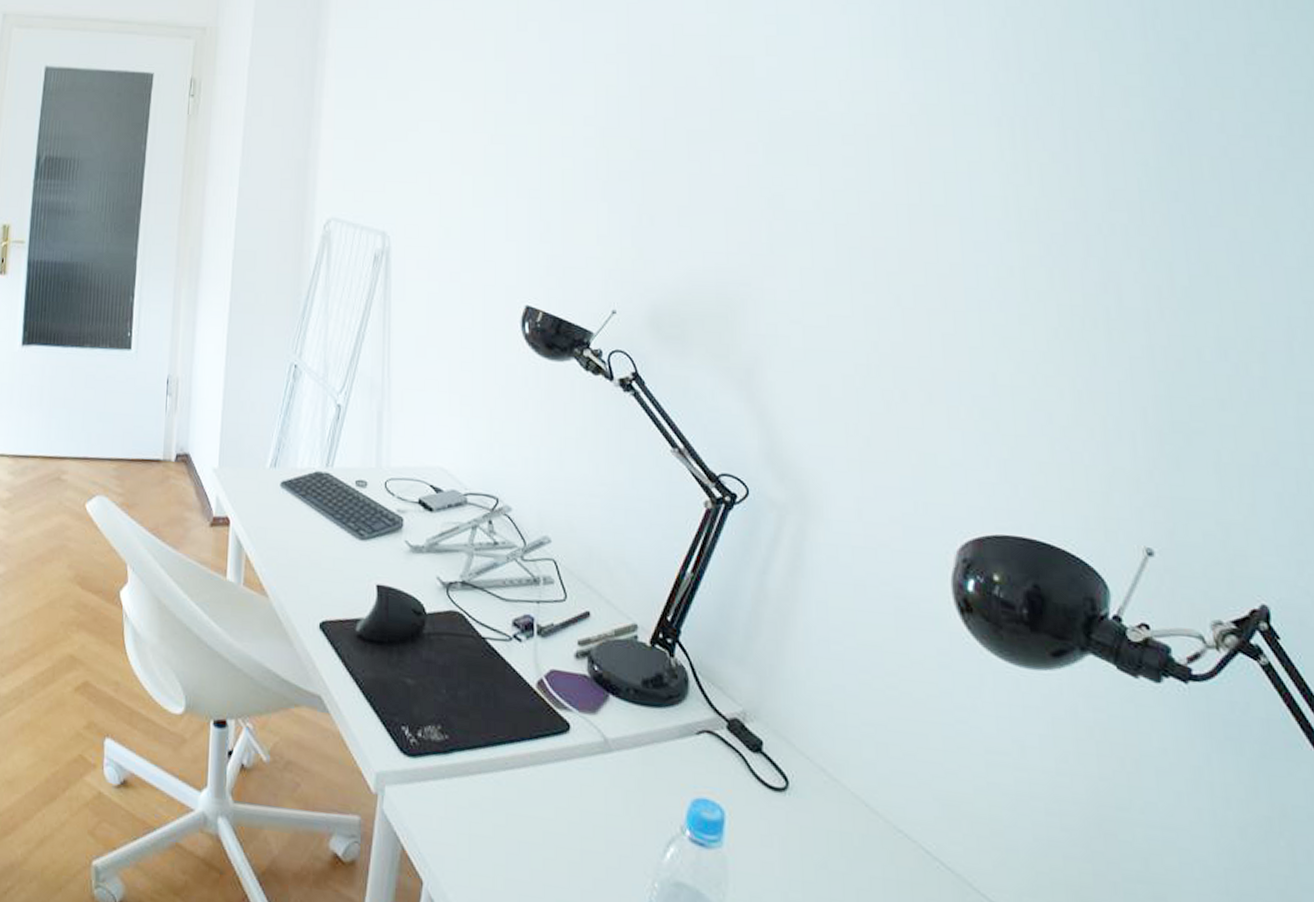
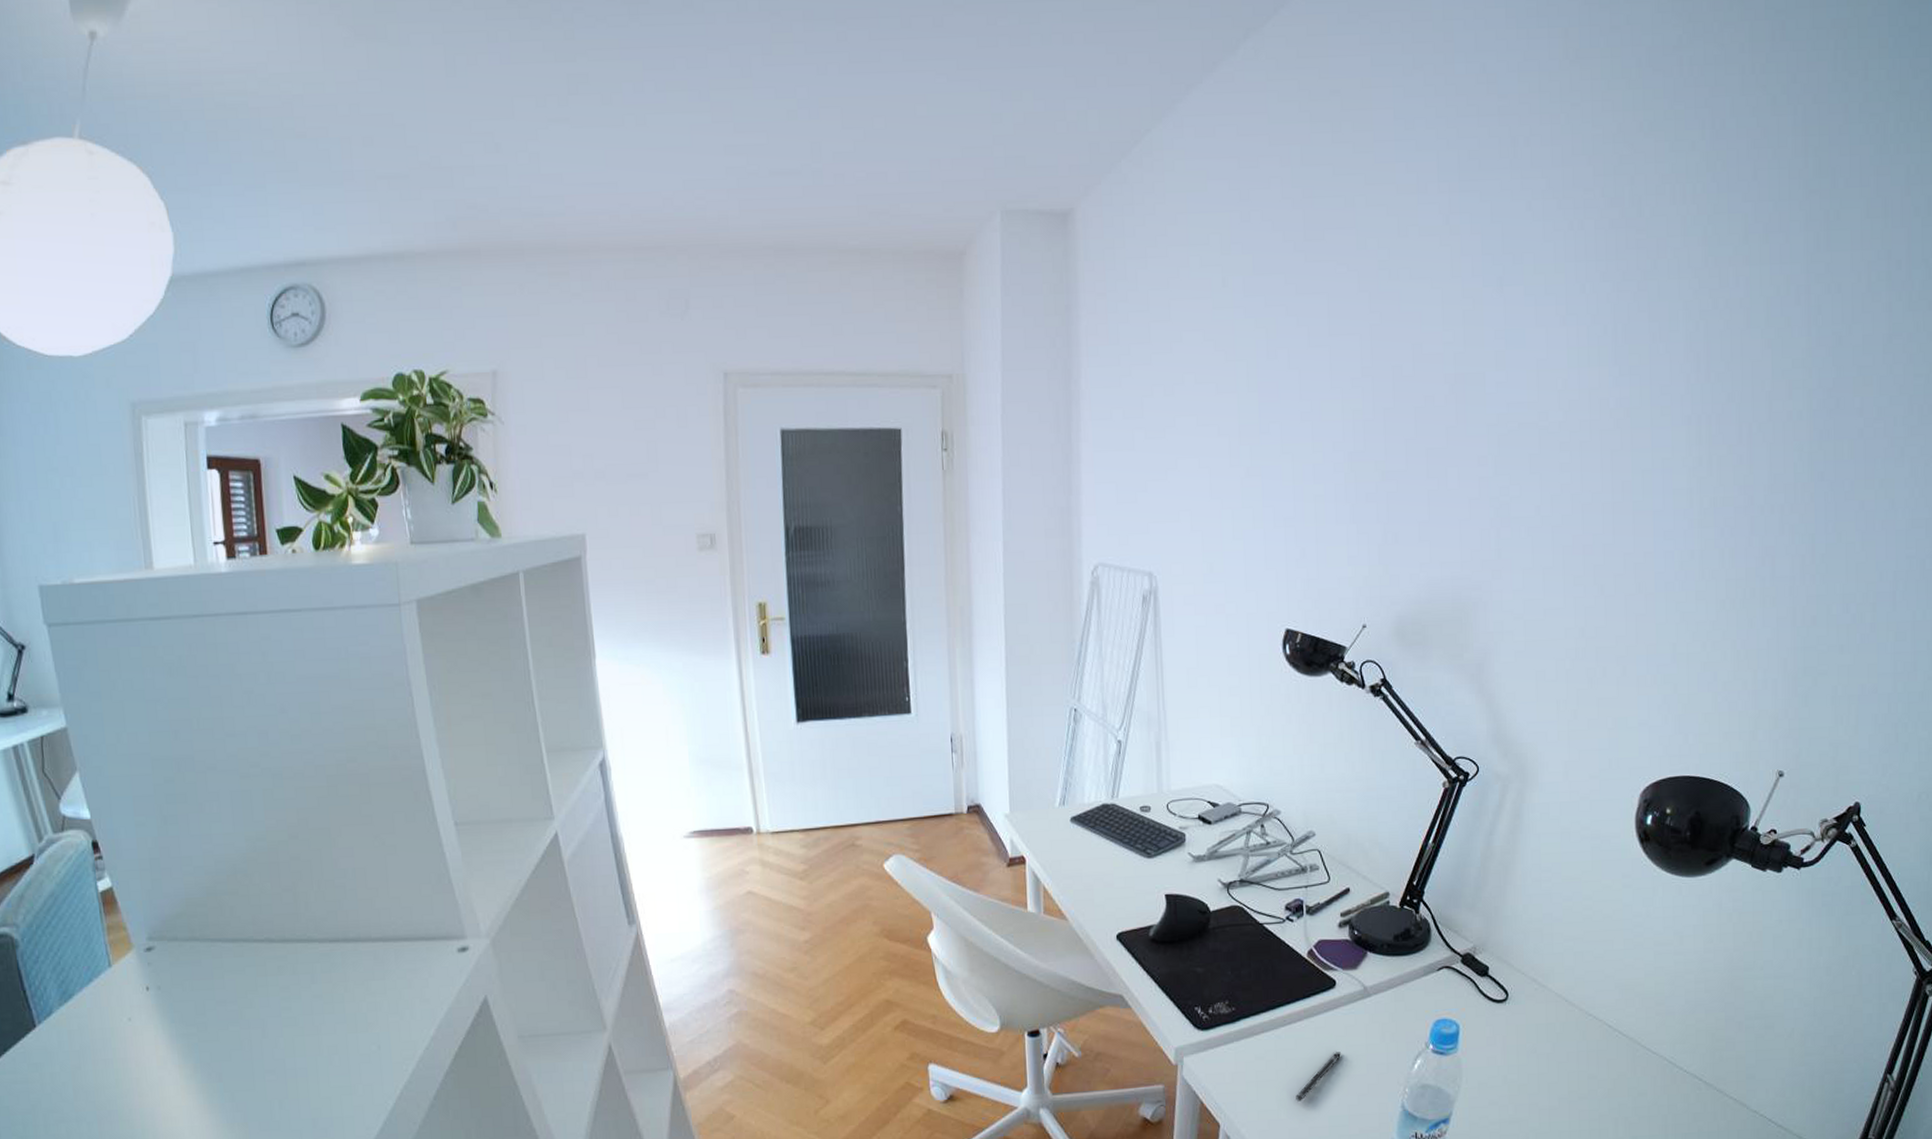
pen: none [516,816,574,872] -> present [1296,1052,1341,1102]

